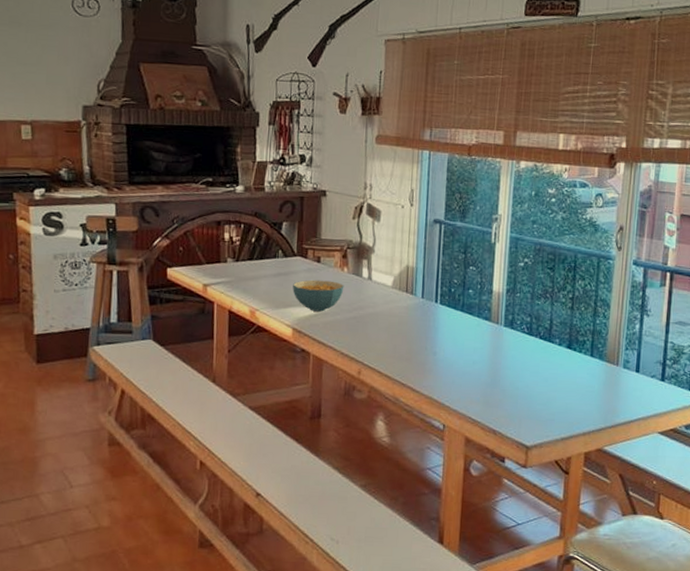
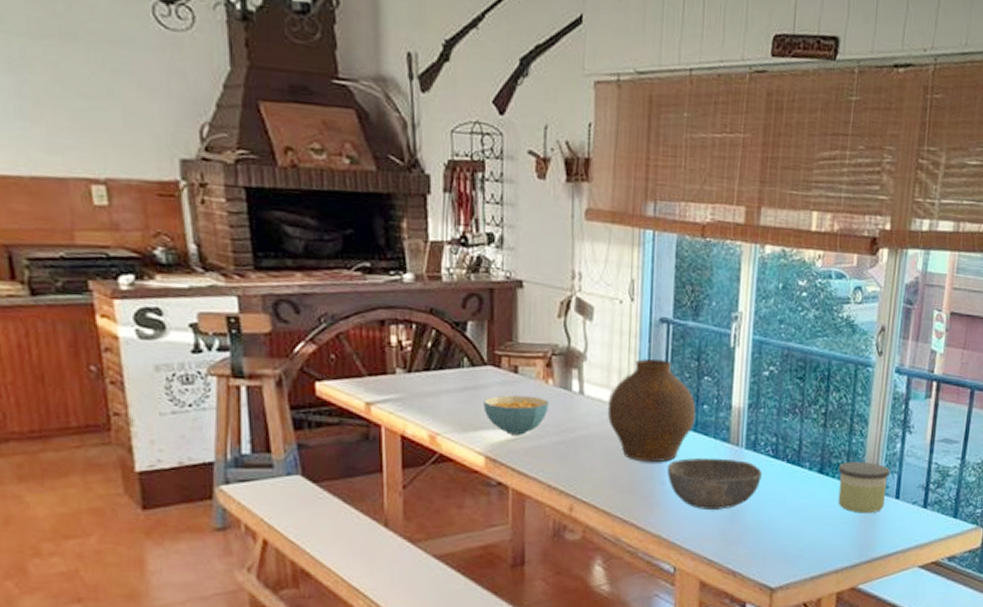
vase: none [390,252,463,337] -> present [607,359,696,463]
bowl: none [438,333,518,377] -> present [666,457,762,510]
candle: none [584,339,630,385] -> present [838,461,890,514]

